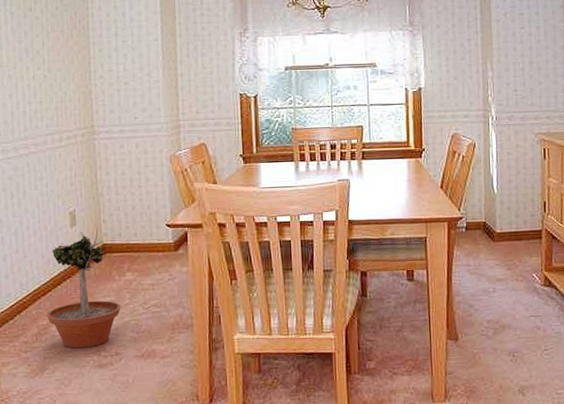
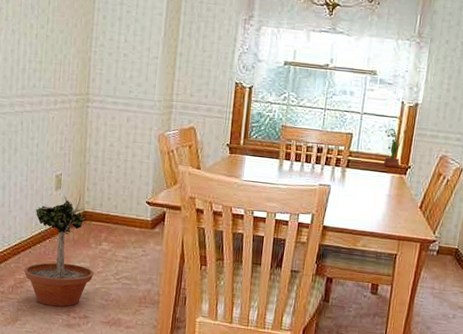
potted flower: none [393,115,414,153] -> present [383,128,403,168]

